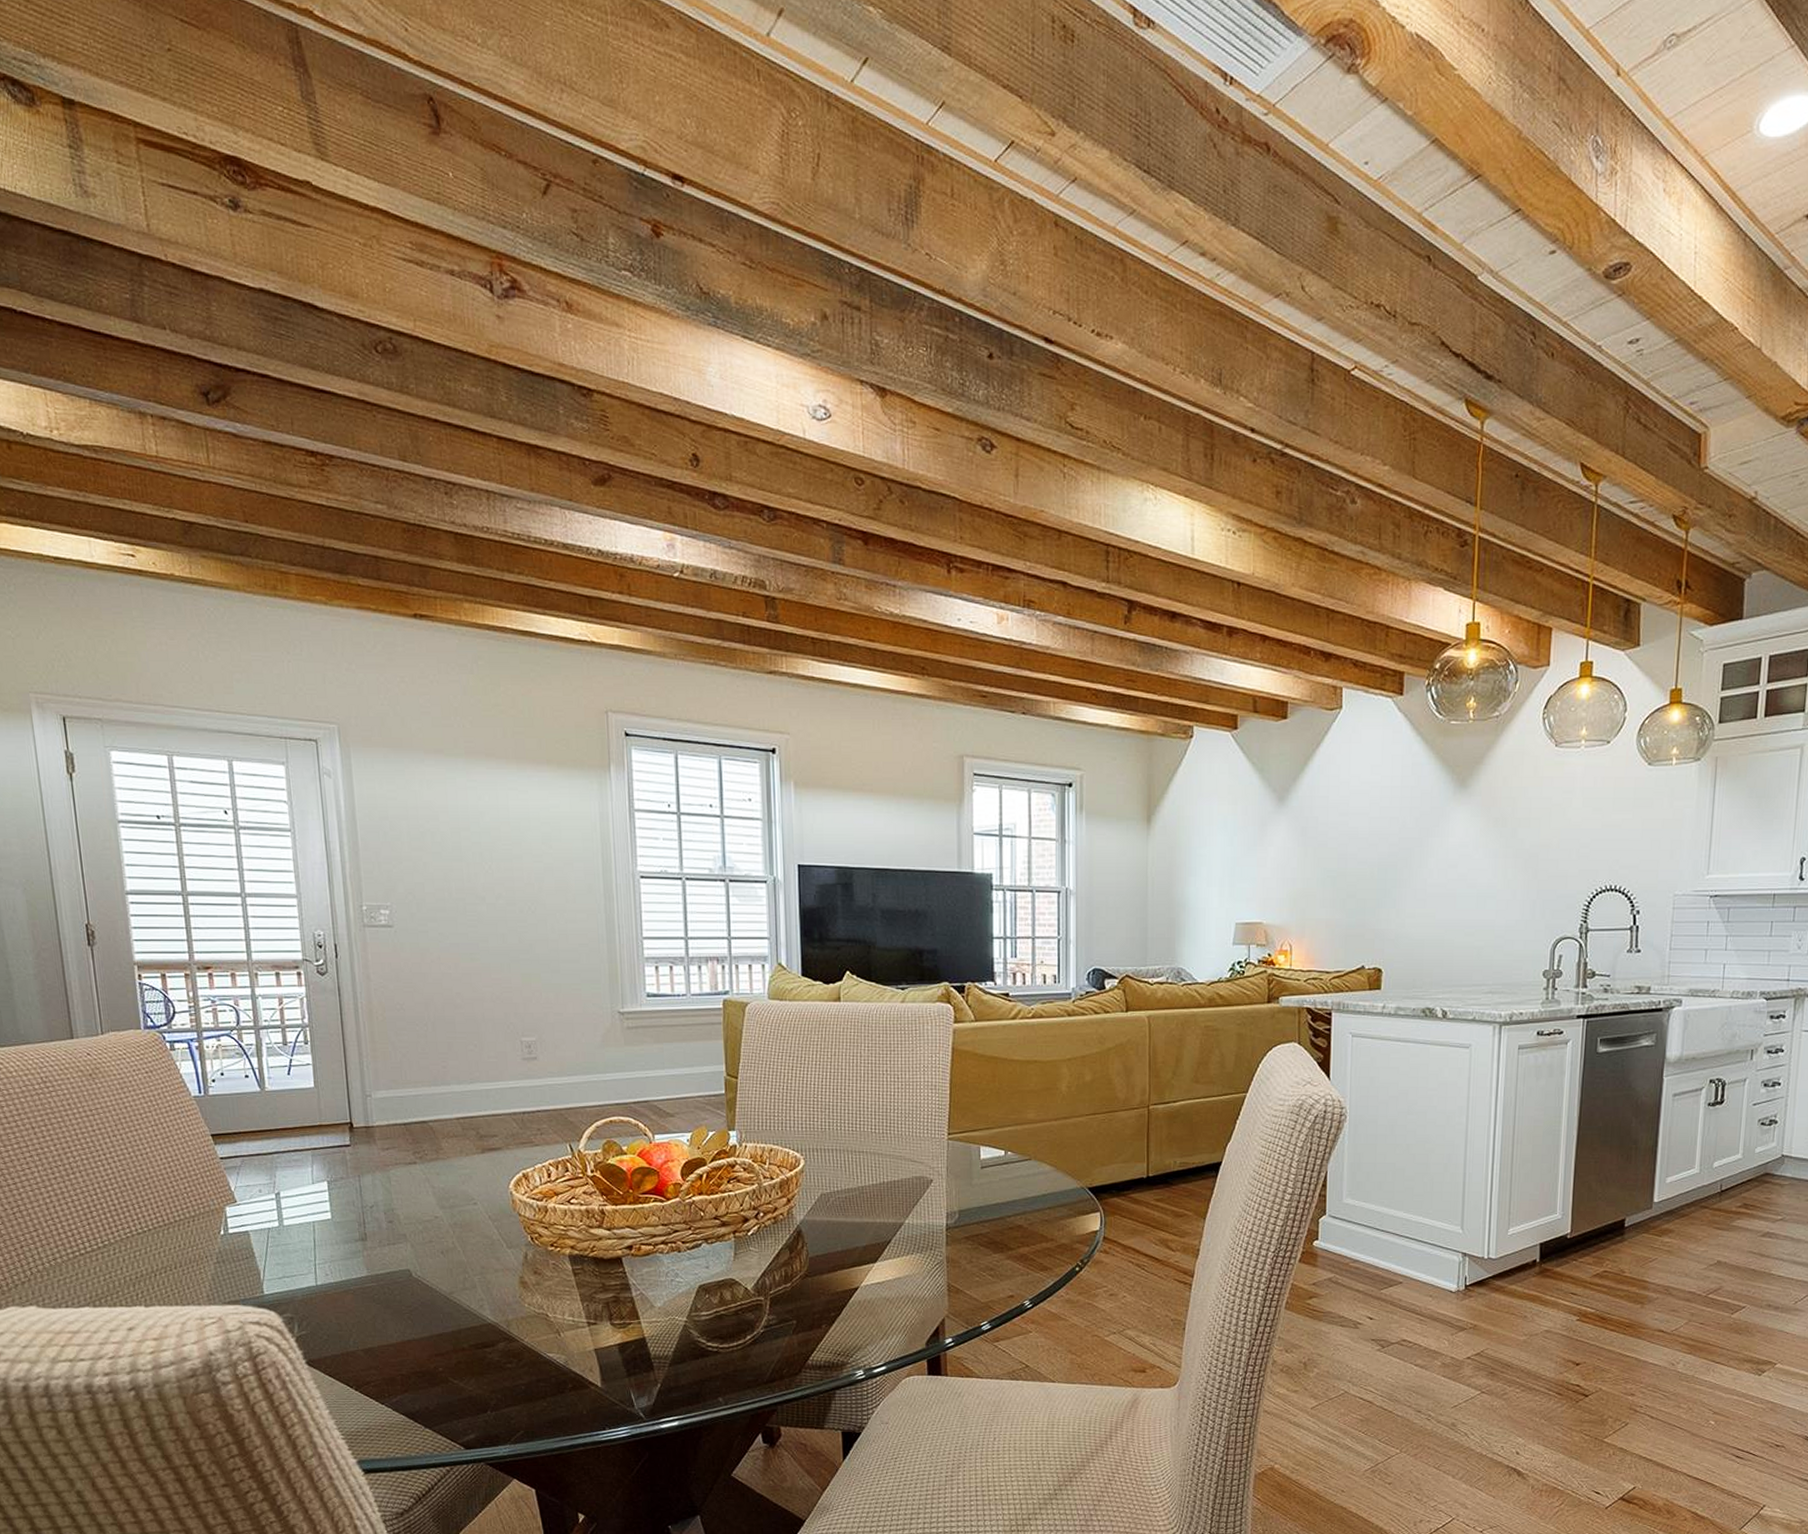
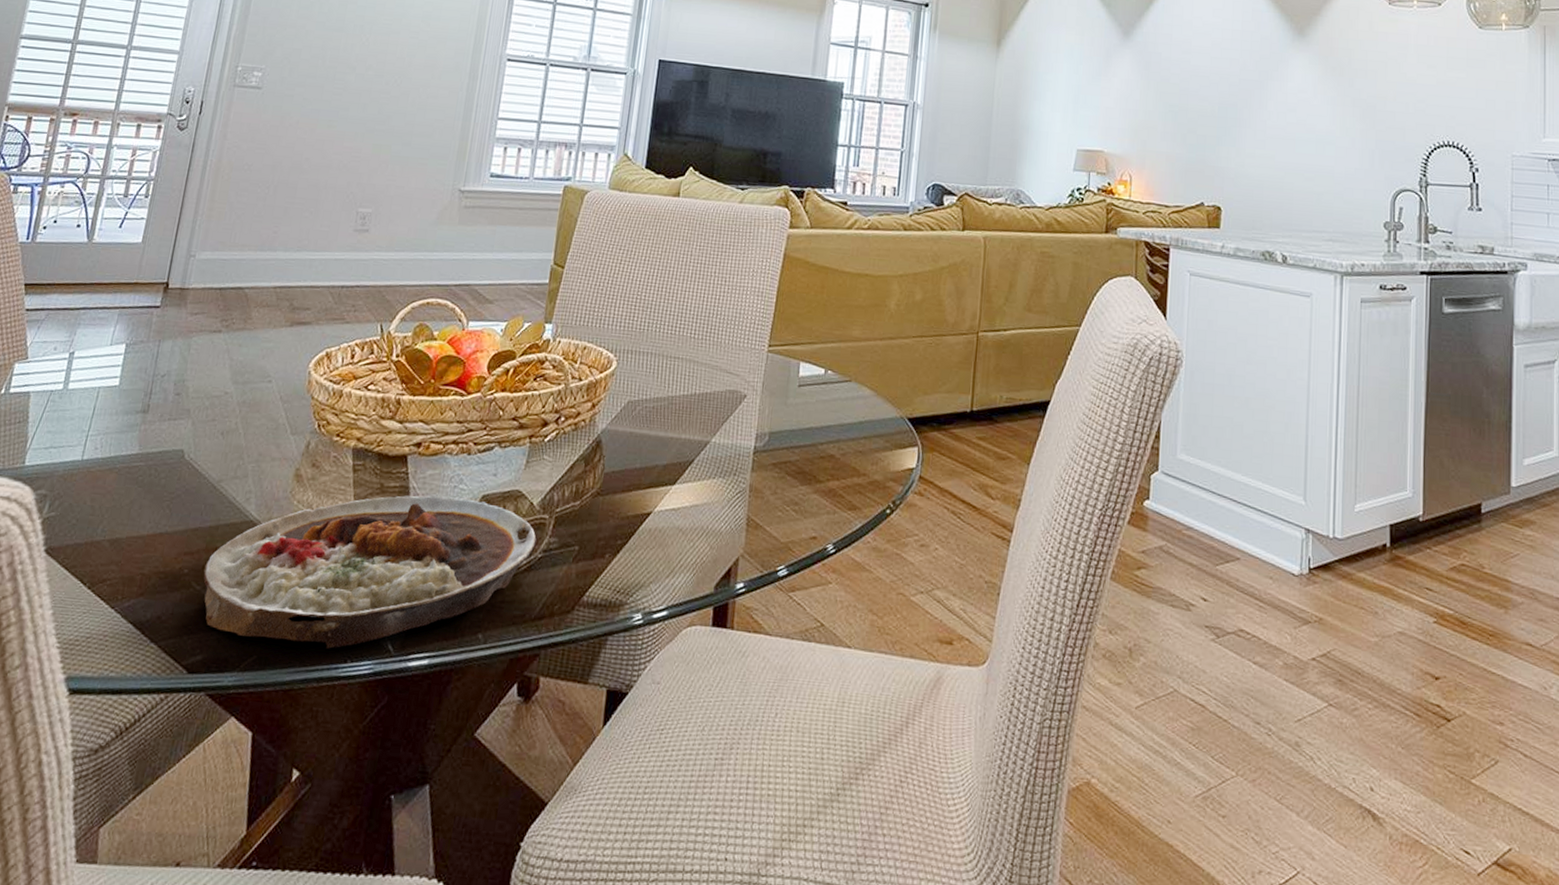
plate: none [457,1289,757,1420] -> present [203,495,537,649]

